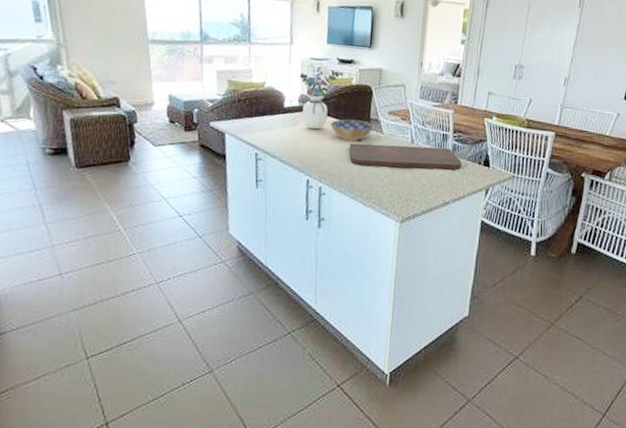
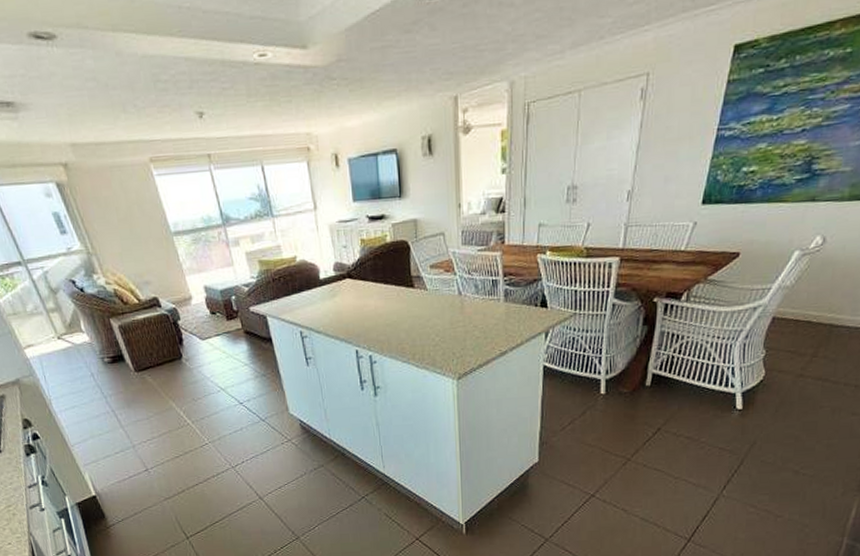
bouquet: present [300,60,344,130] -> none [330,222,377,298]
bowl: present [330,119,374,141] -> none [370,280,417,304]
cutting board: present [349,143,462,170] -> none [393,294,516,328]

